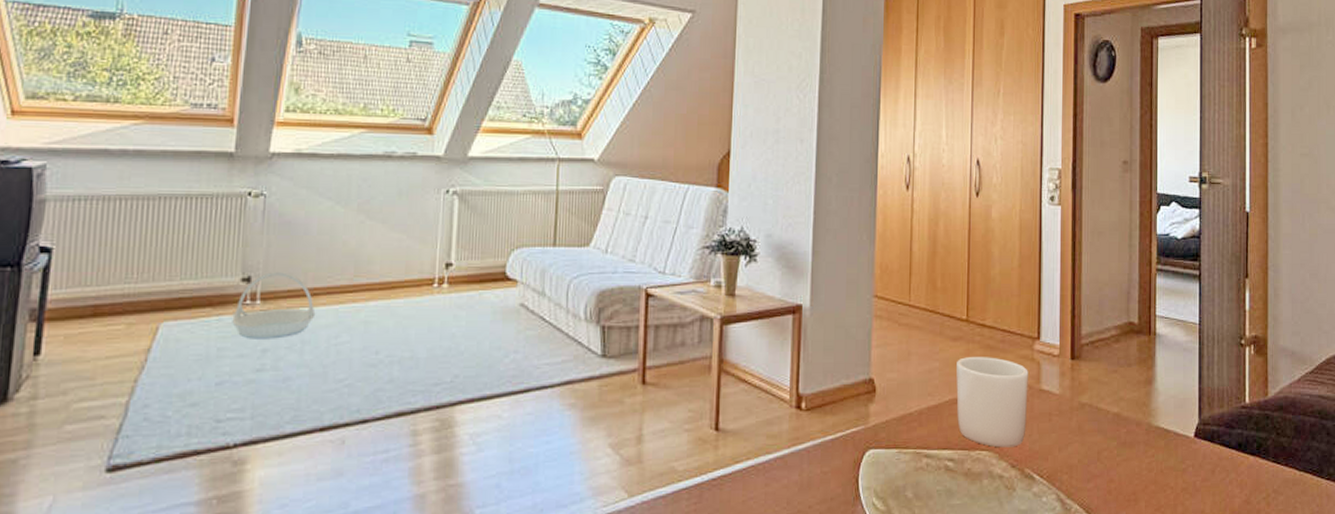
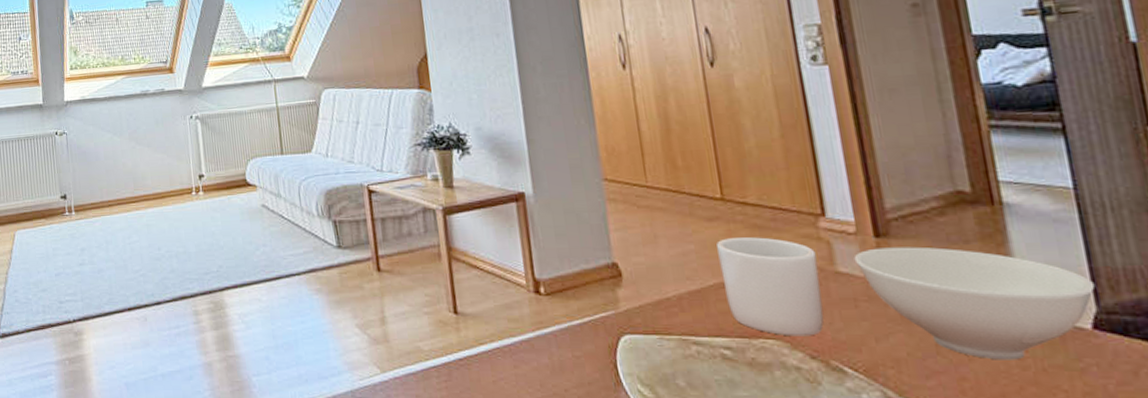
basket: present [232,272,316,339] -> none [59,190,112,241]
bowl: none [1054,368,1200,464] -> present [853,246,1096,360]

